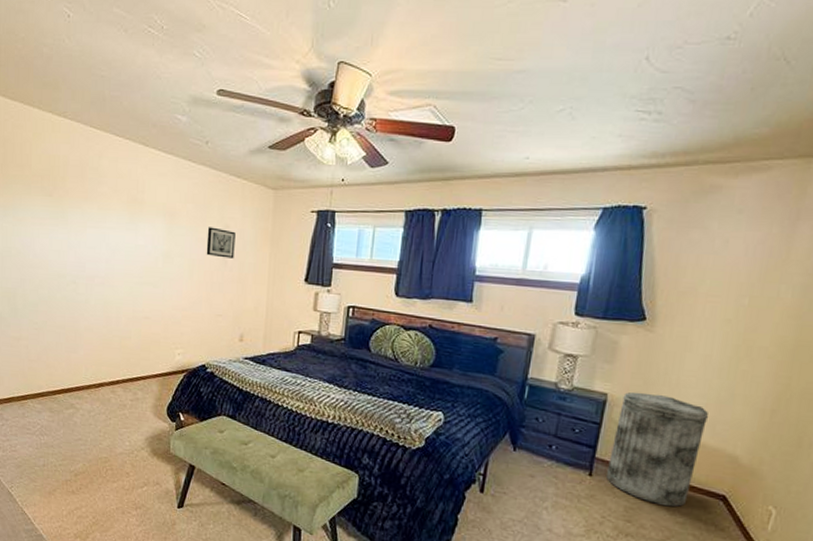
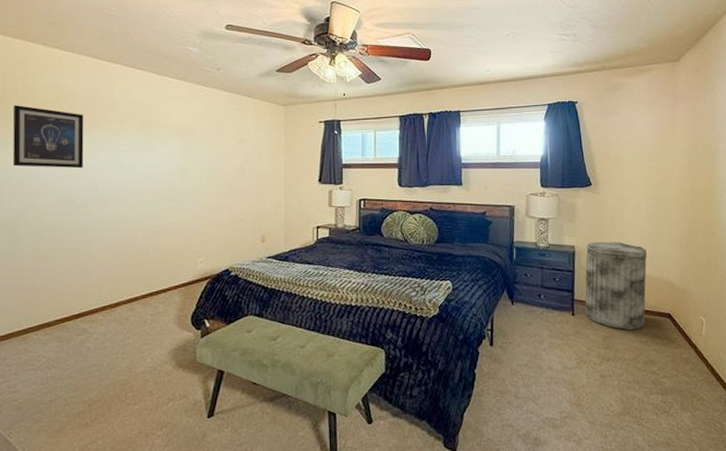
wall art: none [12,173,75,244] -> present [12,105,84,169]
wall art: present [206,227,236,259] -> none [223,142,251,168]

